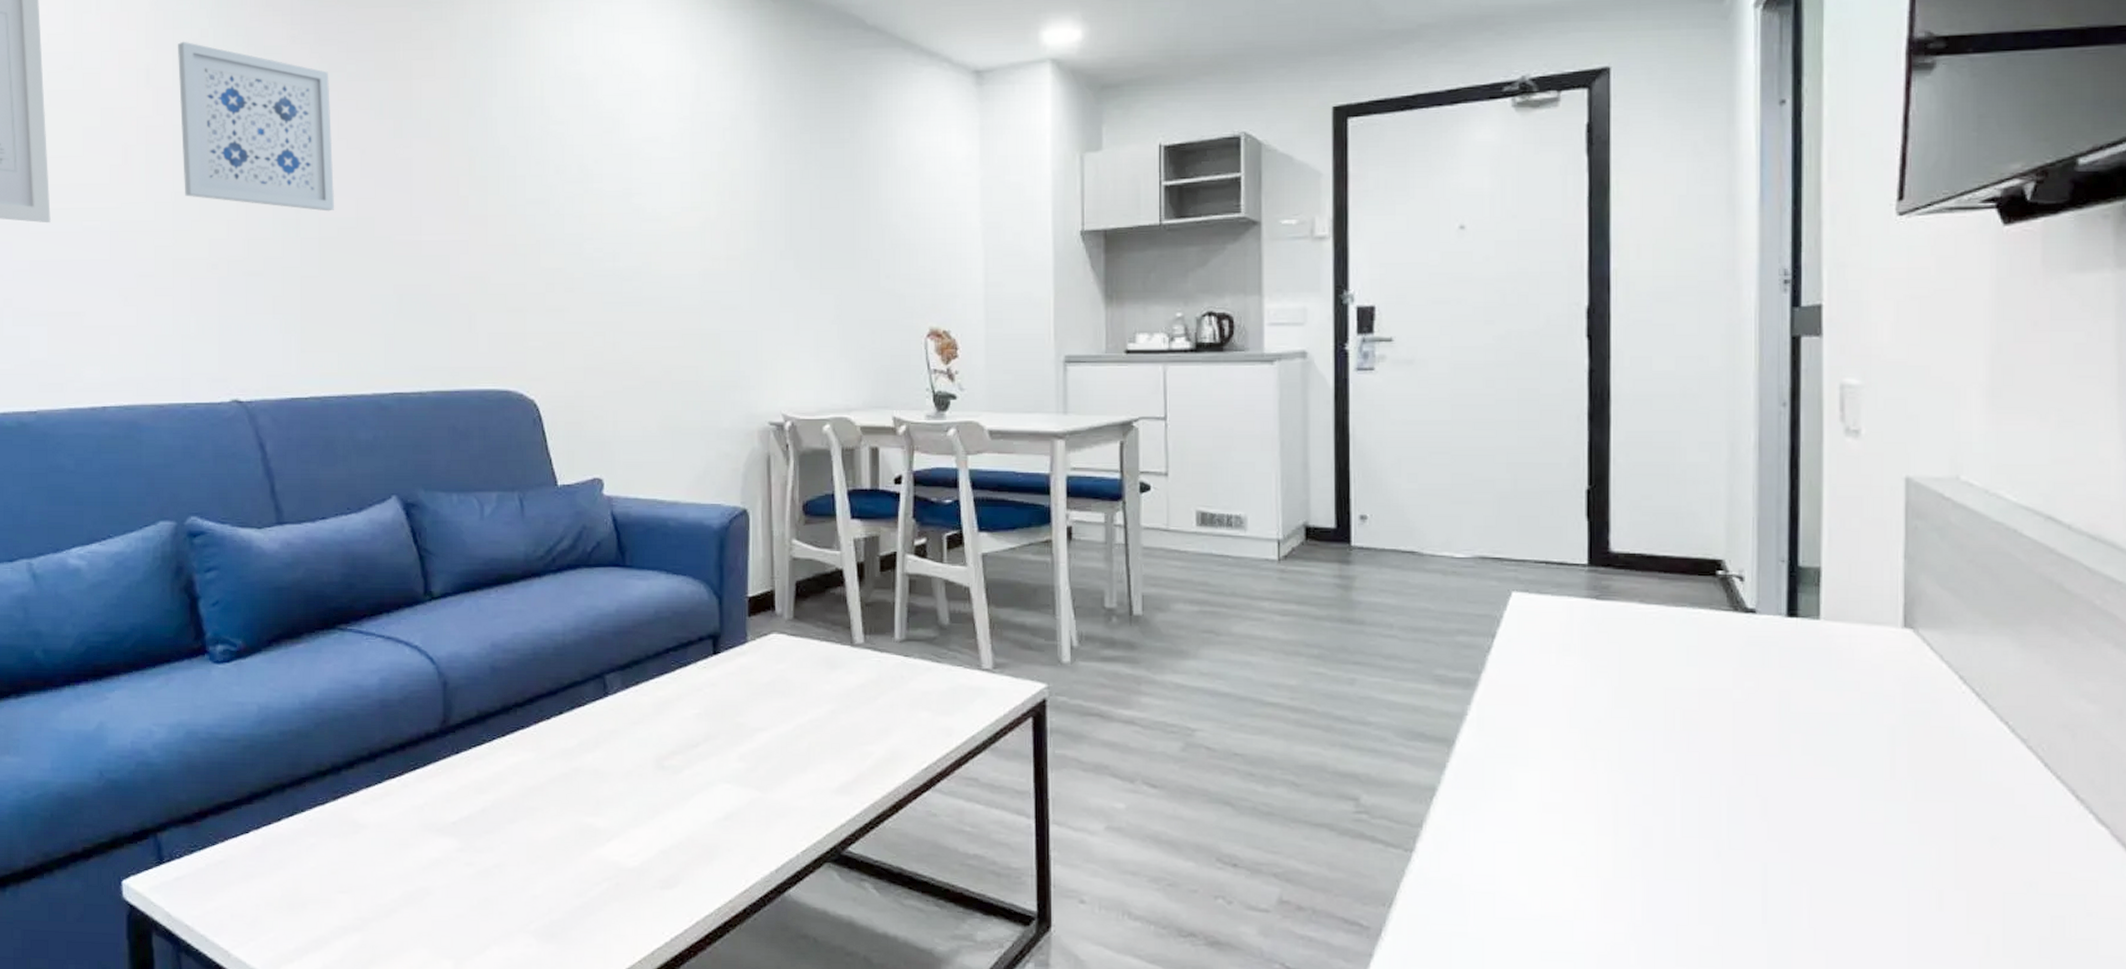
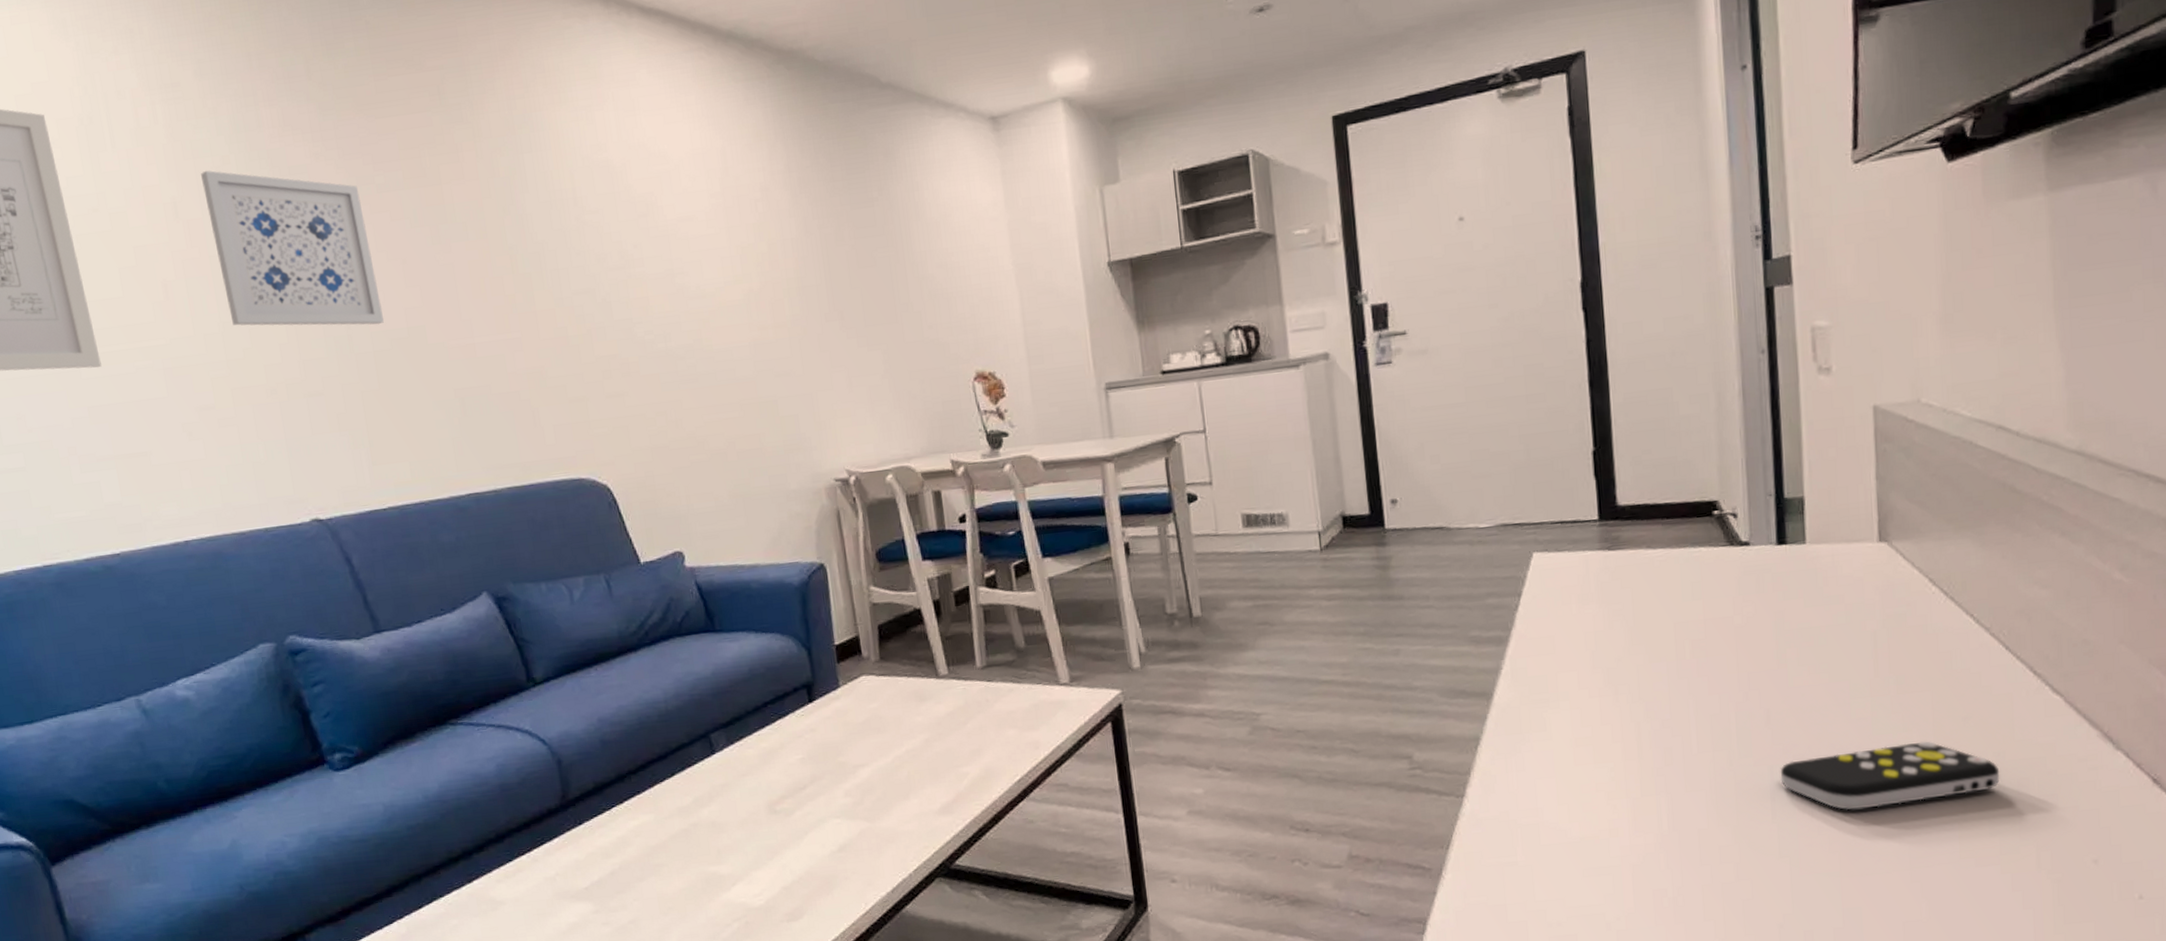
remote control: none [1775,858,2031,927] -> present [1780,741,2000,811]

